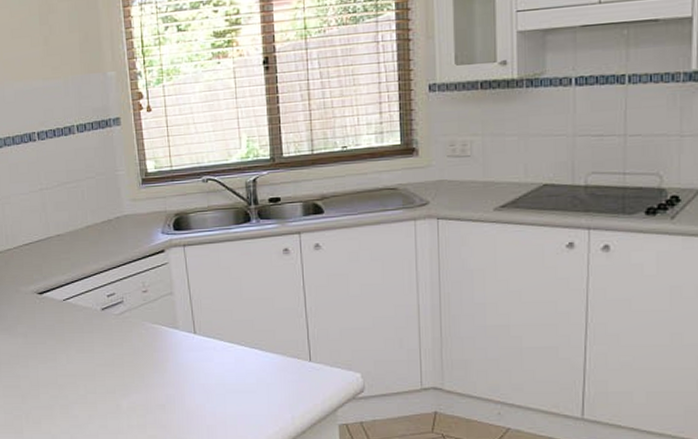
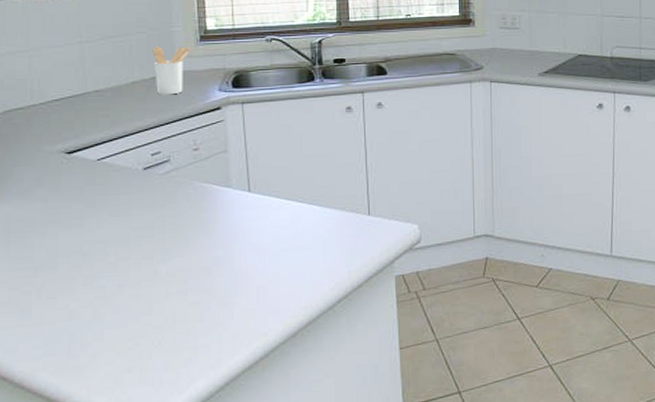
utensil holder: none [101,189,134,239] -> present [152,46,191,95]

